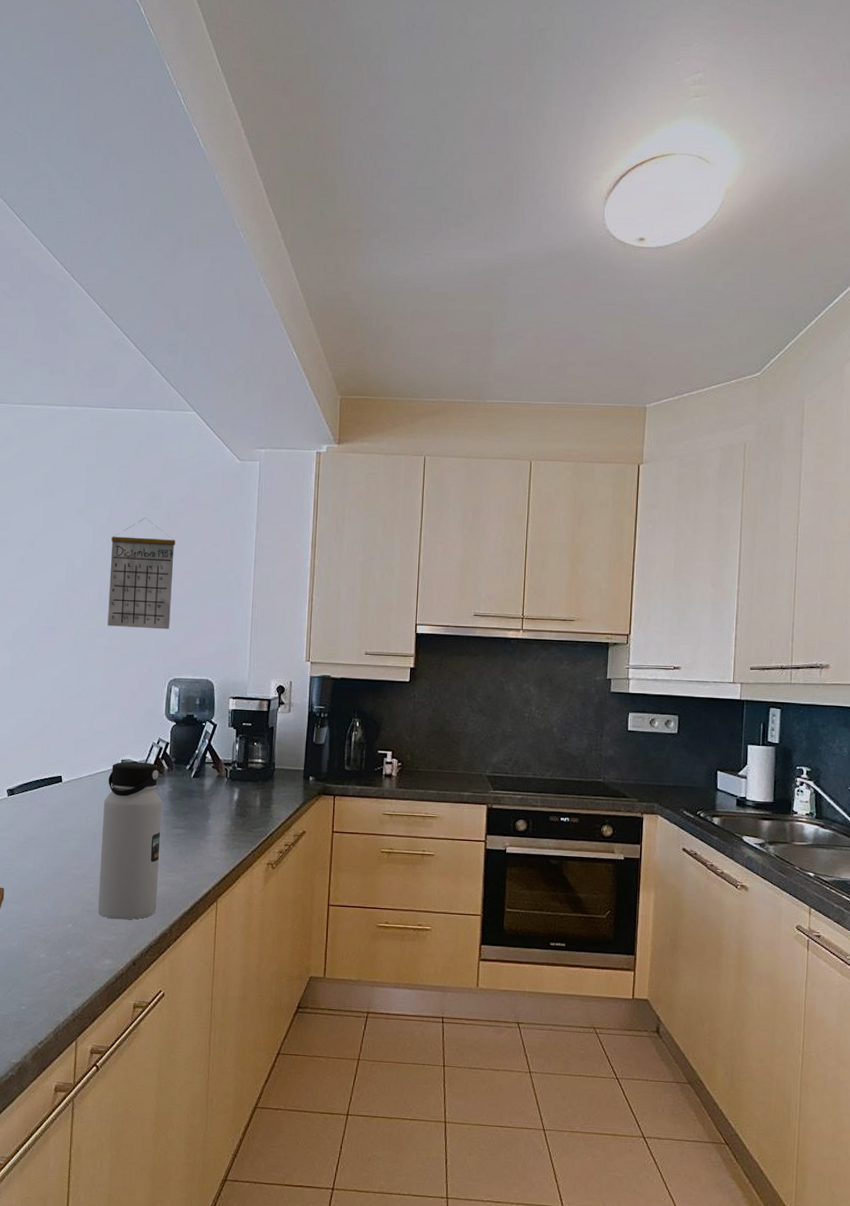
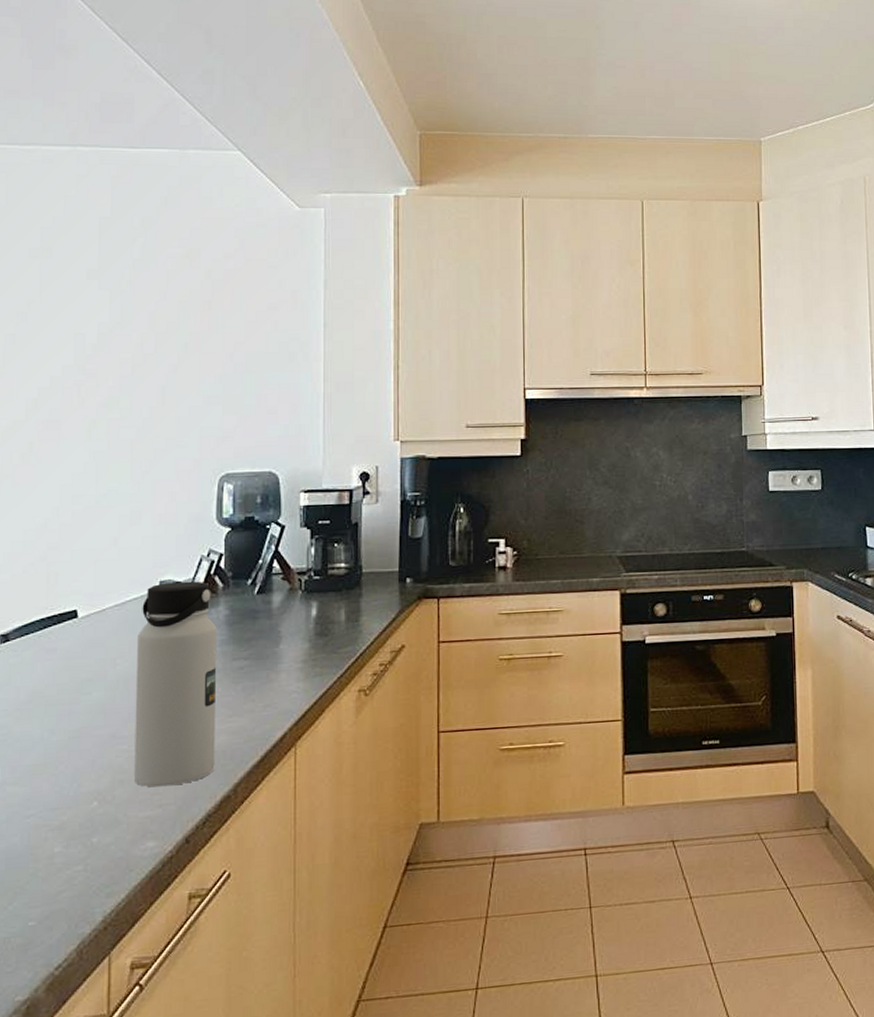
calendar: present [107,518,176,630] -> none [134,280,221,415]

